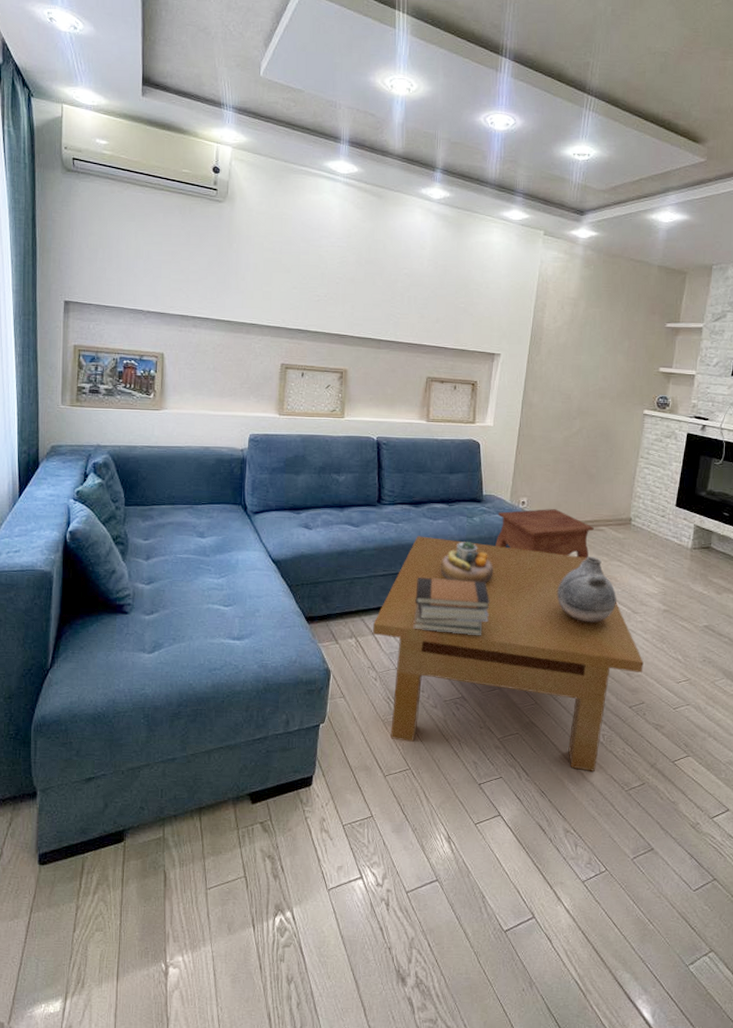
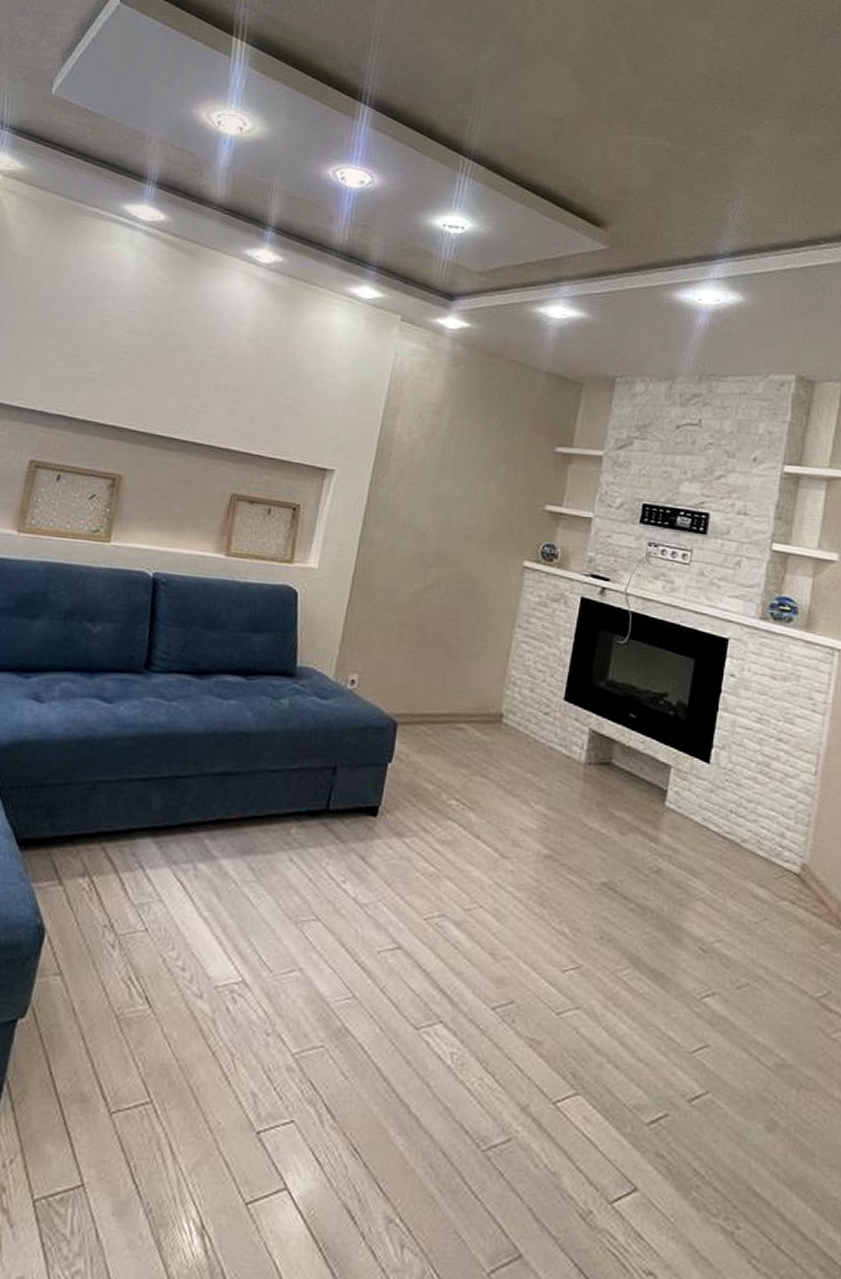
table: present [372,536,644,771] -> none [115,722,515,1116]
book stack: present [412,577,490,636] -> none [176,784,296,883]
decorative bowl: present [440,542,494,583] -> none [226,734,304,800]
side table: present [495,509,594,559] -> none [309,692,450,771]
vase: present [556,557,617,623] -> none [392,767,479,870]

